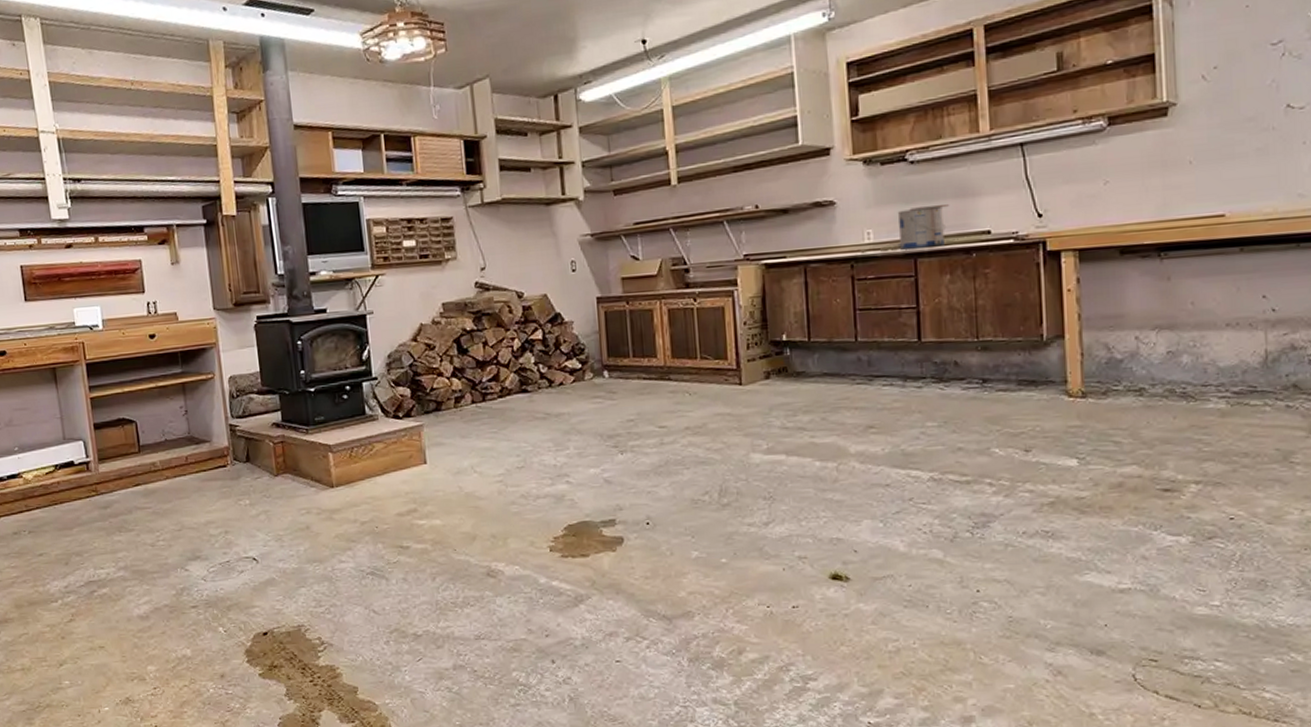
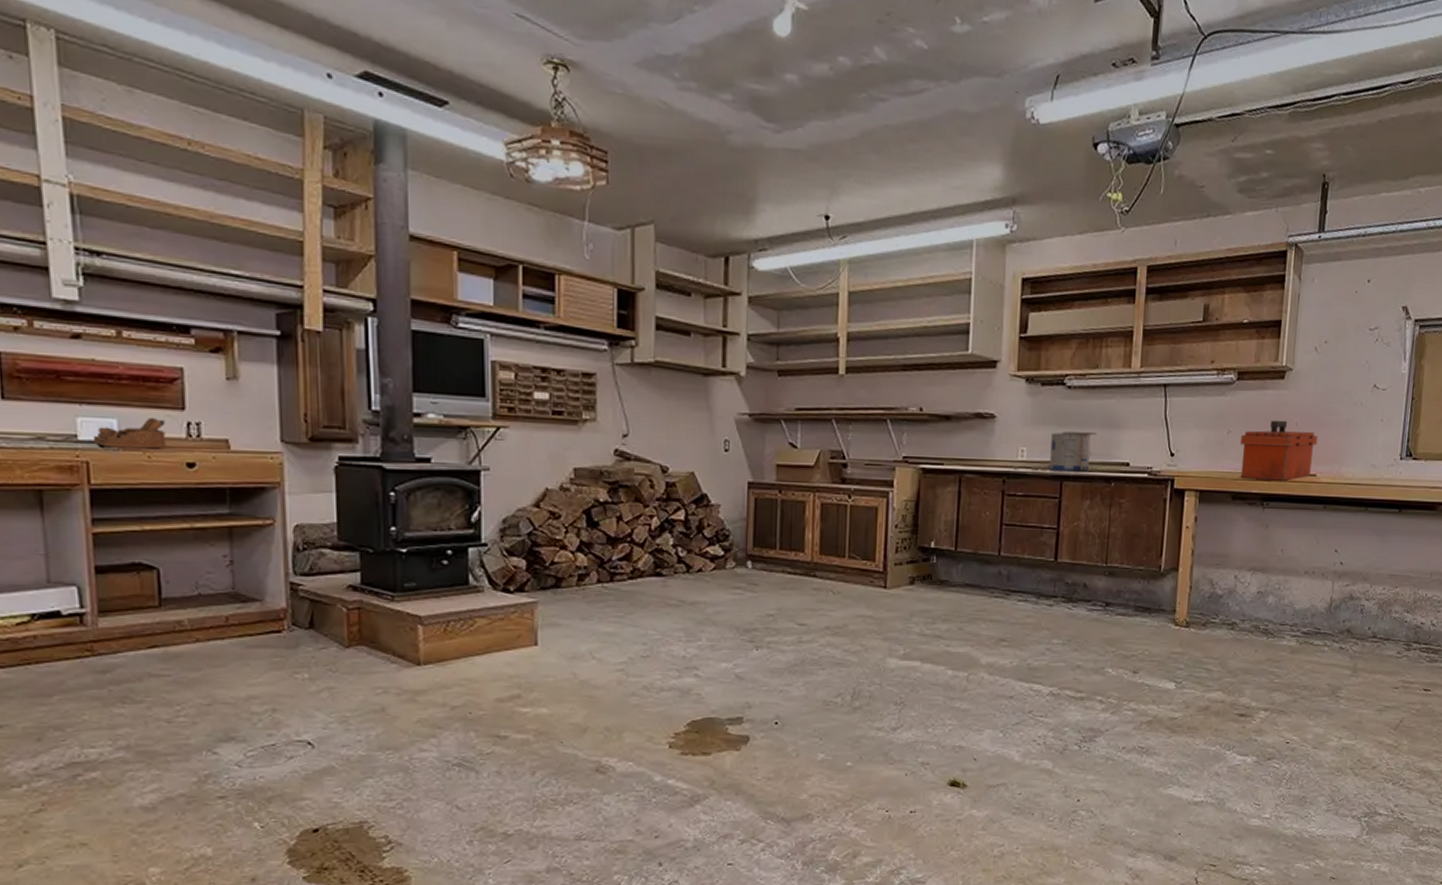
hand plane: none [85,301,134,329] -> present [92,417,166,449]
toolbox: none [1122,160,1221,231] -> present [1240,420,1318,481]

